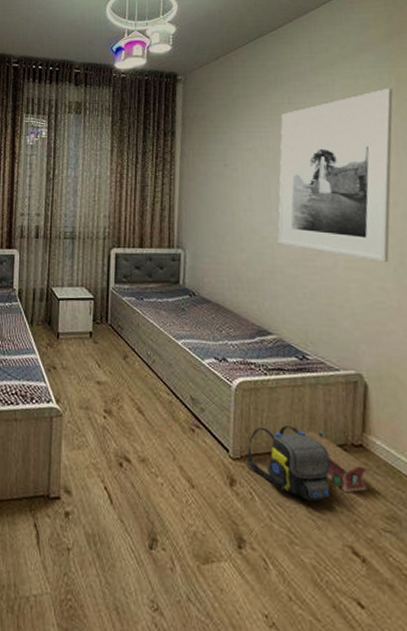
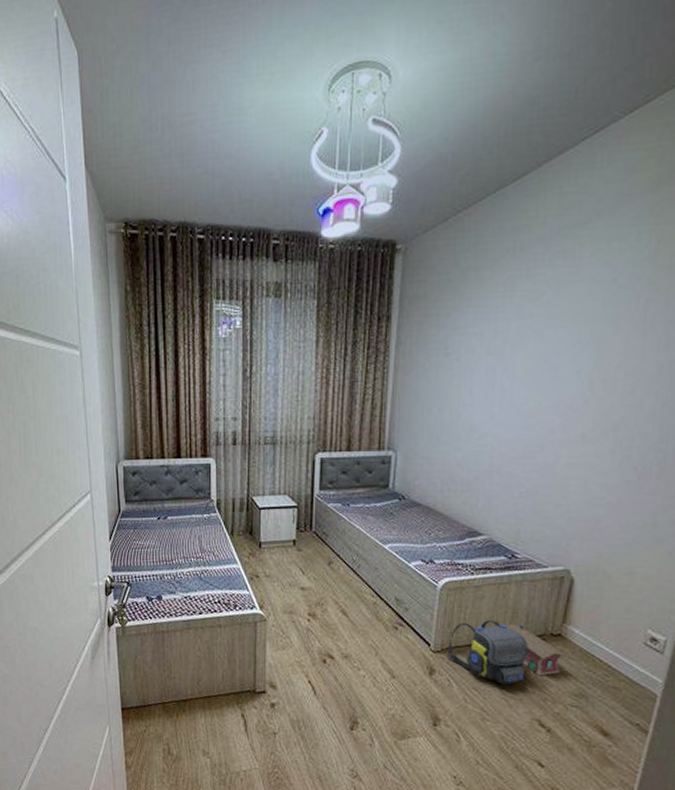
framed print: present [277,88,393,262] -> none [497,251,650,456]

